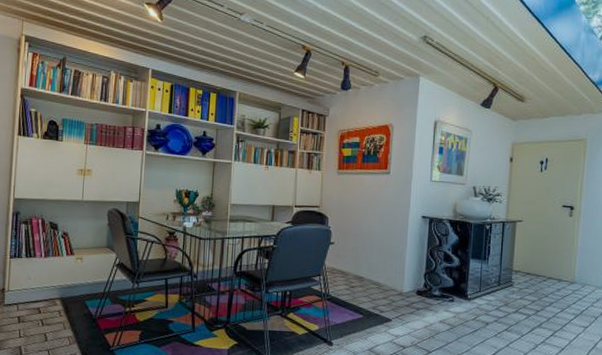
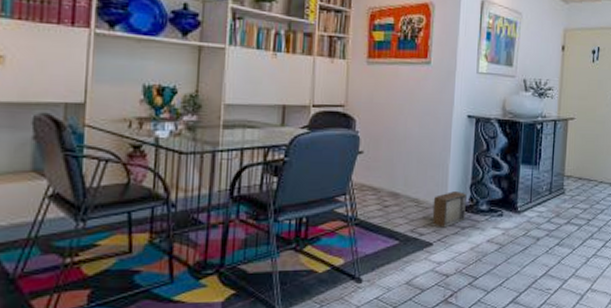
speaker: none [391,278,421,308] -> present [432,192,466,228]

